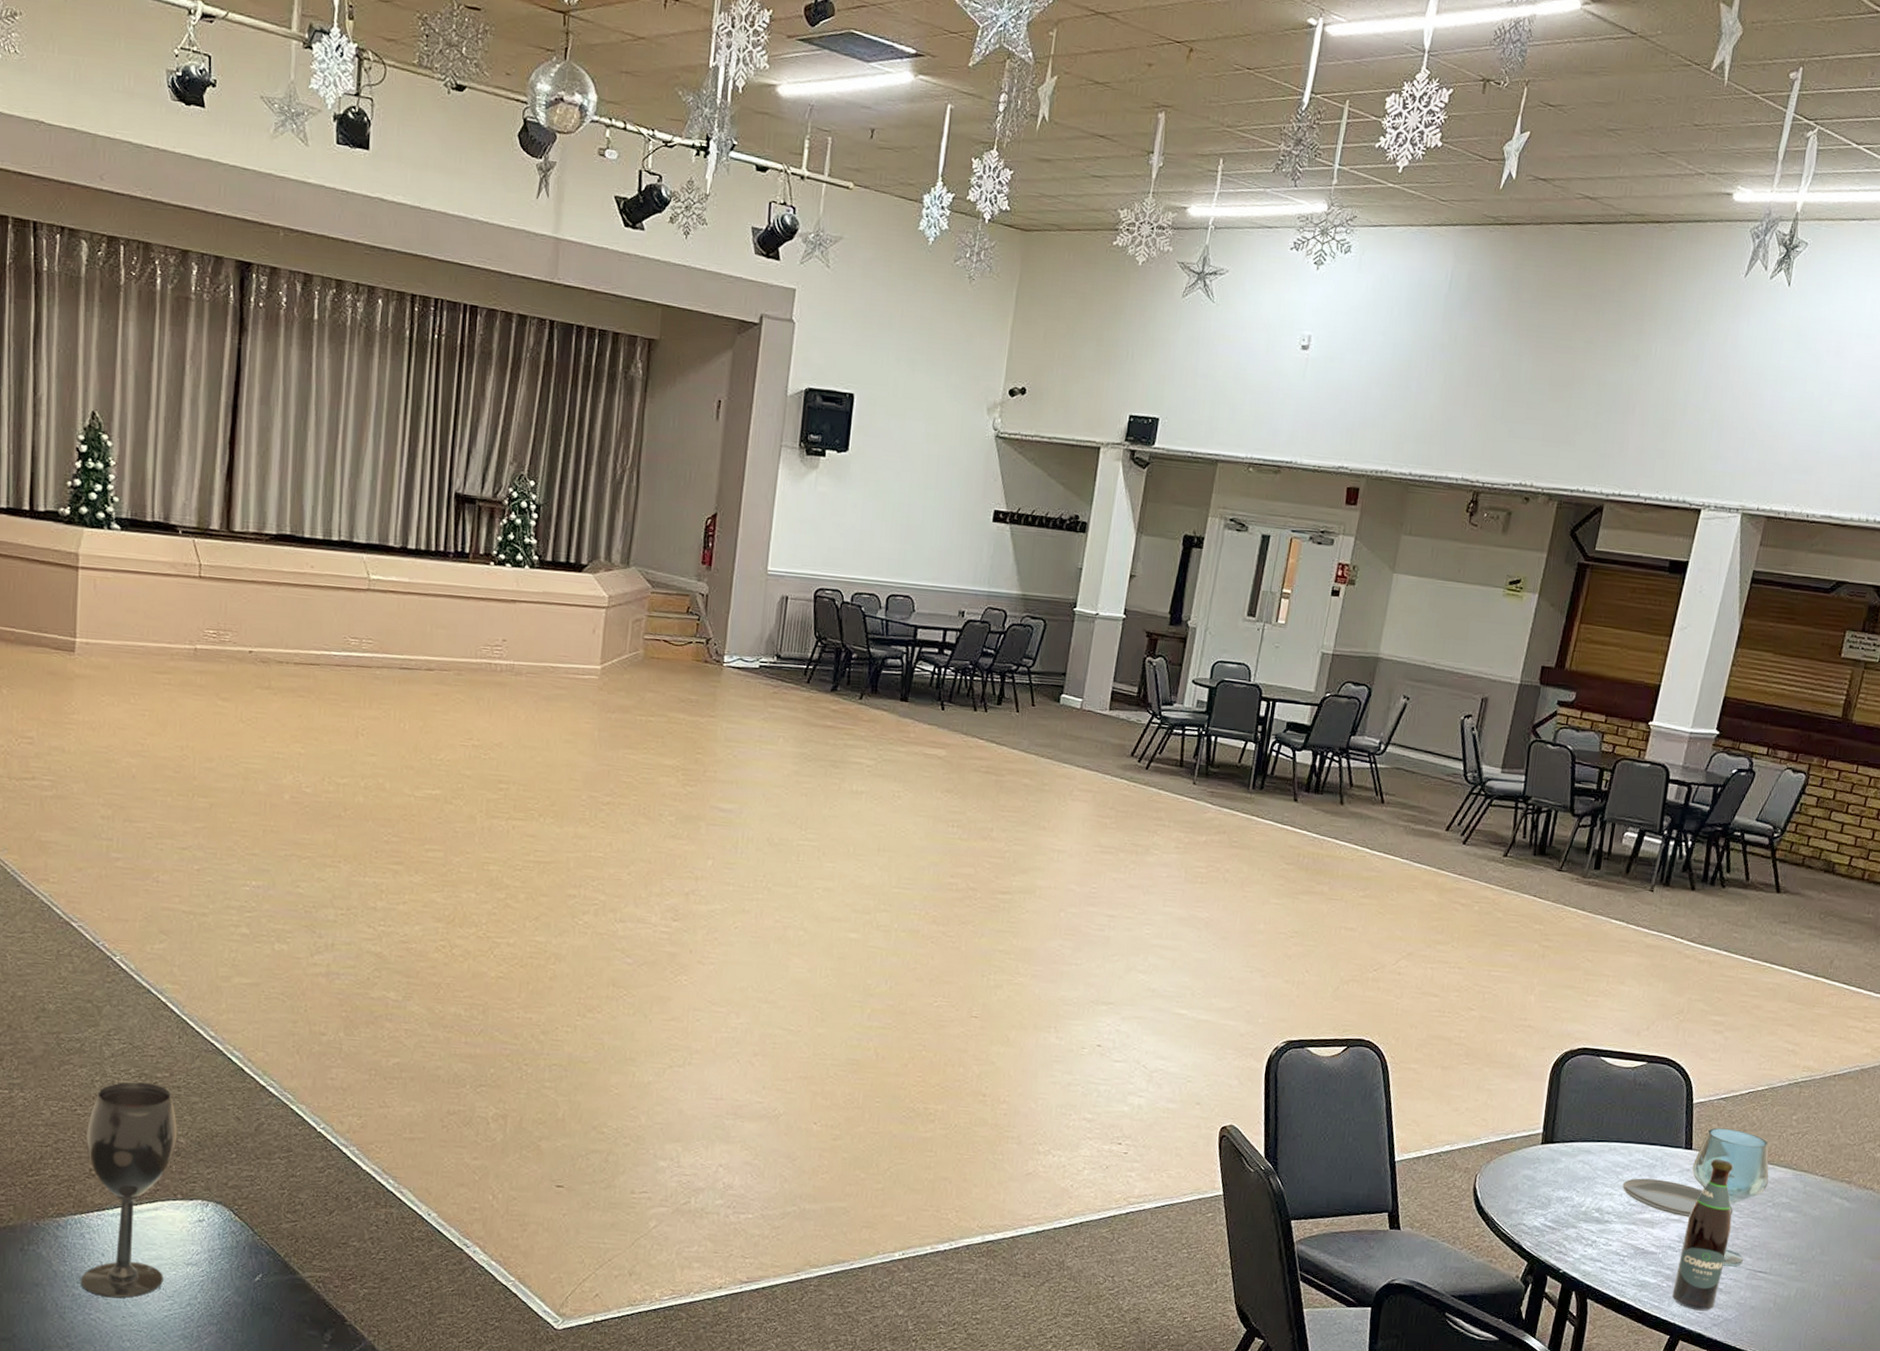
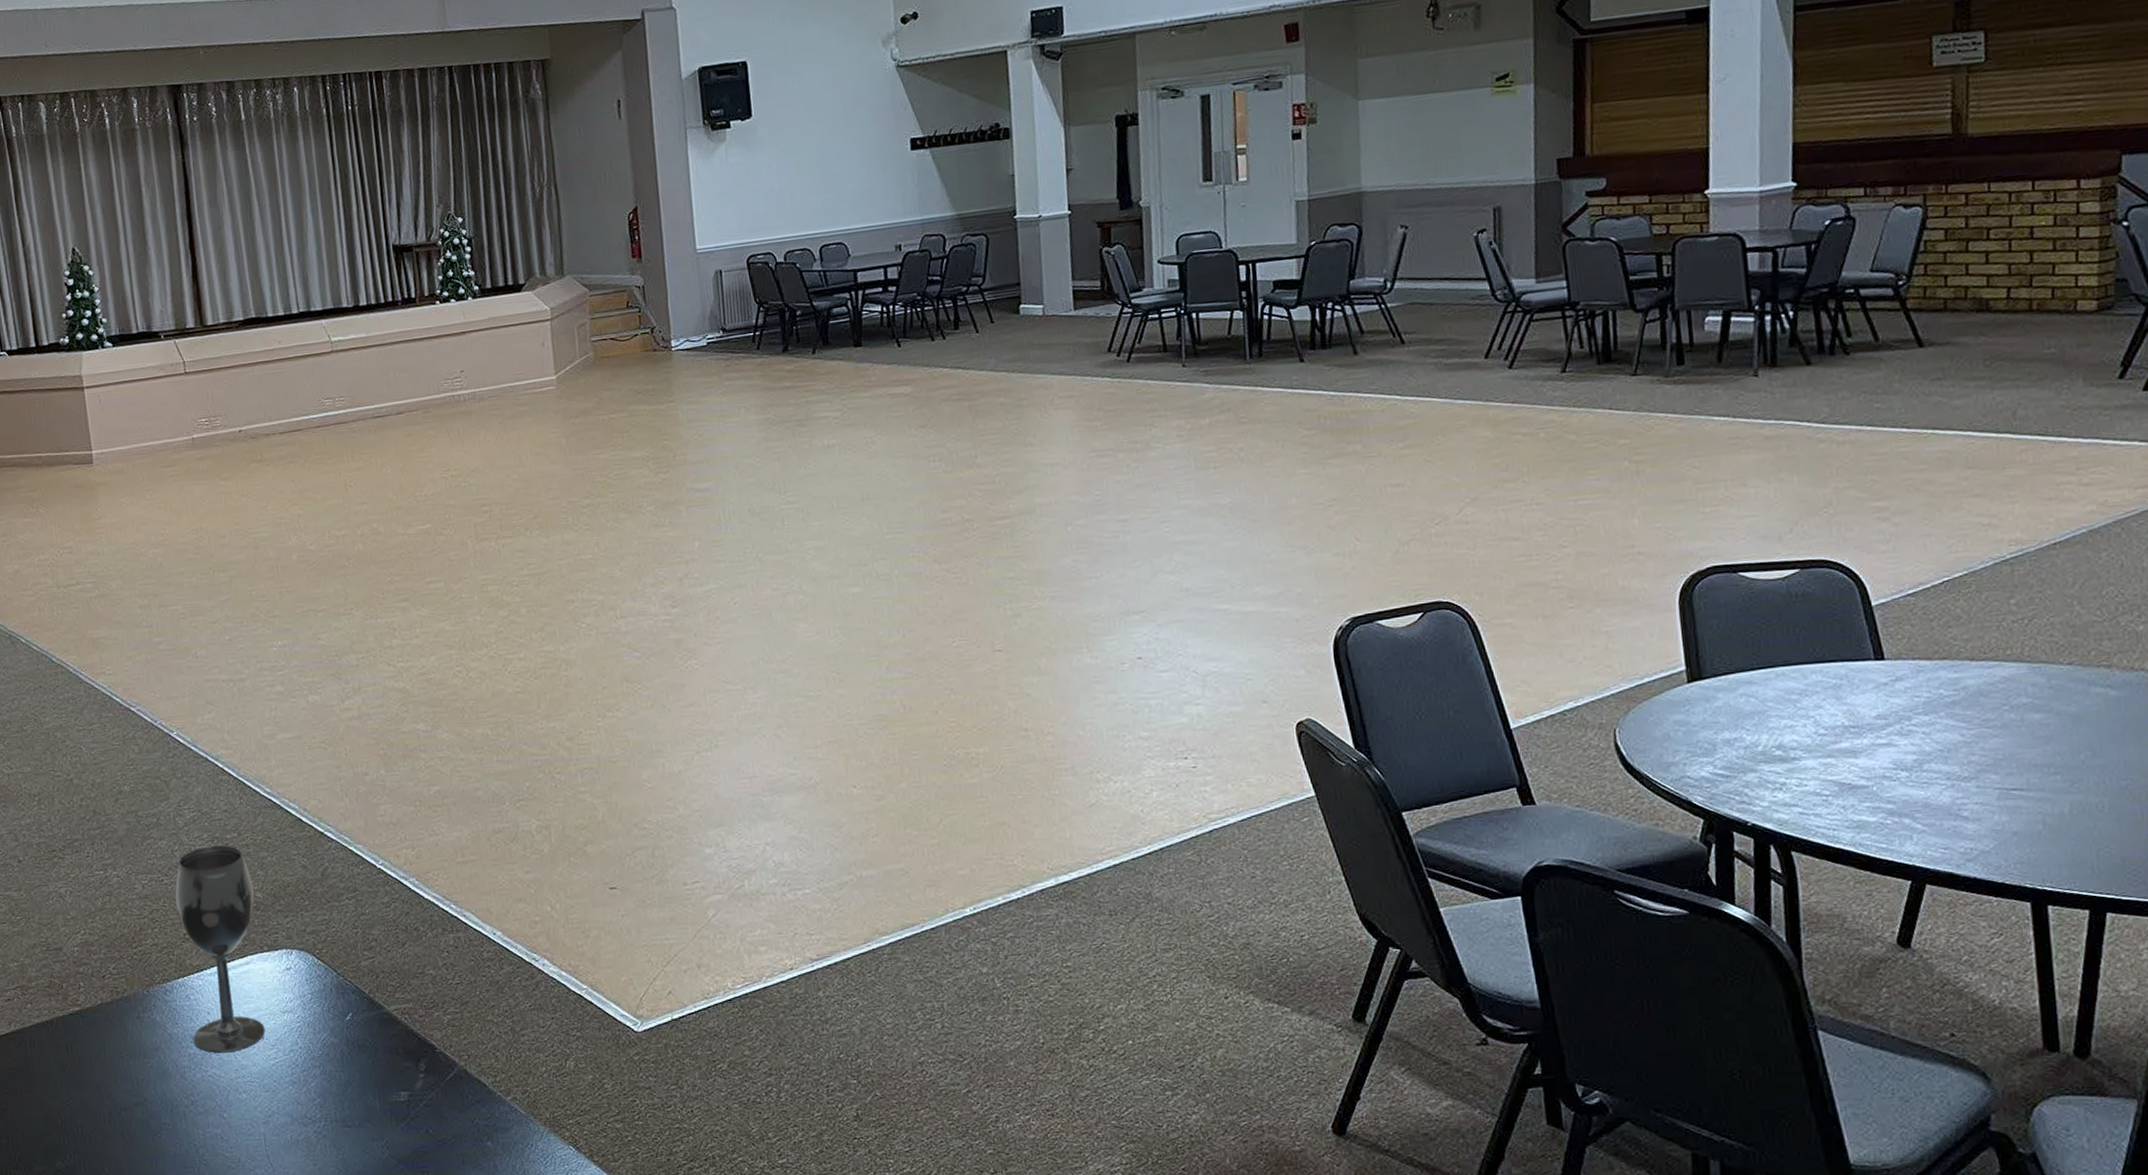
plate: present [1622,1178,1733,1218] -> none [1803,700,1959,740]
bottle: present [1672,1158,1734,1311] -> none [1900,665,1963,846]
wine glass: present [1692,1127,1769,1267] -> none [1890,627,1998,789]

